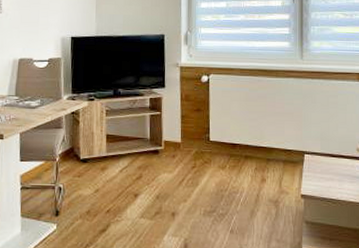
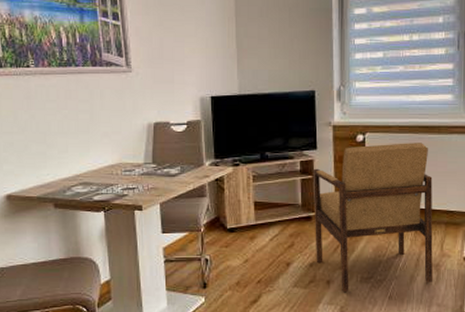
armchair: none [161,84,272,224] -> present [312,143,433,292]

